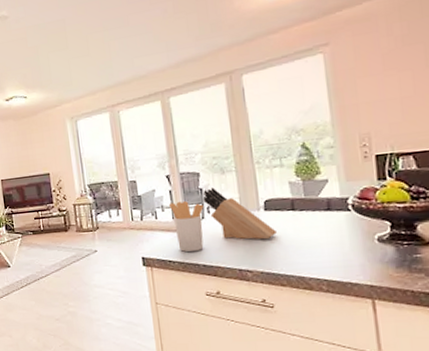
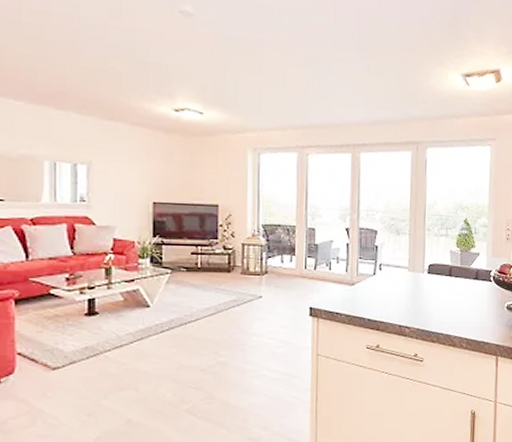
utensil holder: present [169,201,204,252] -> none [345,256,377,305]
knife block: present [202,187,277,240] -> none [377,246,435,300]

